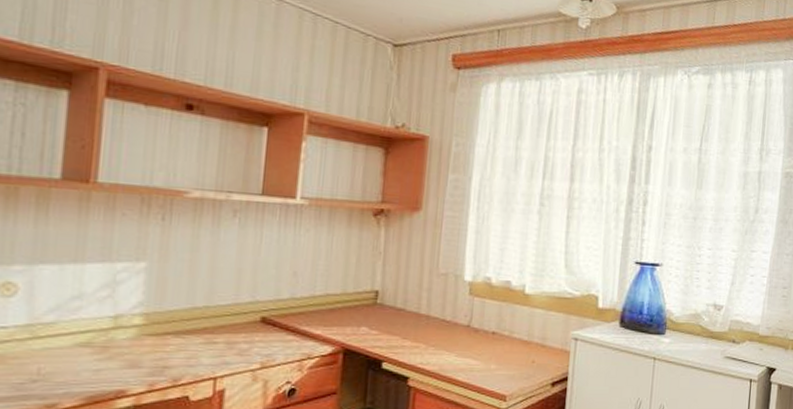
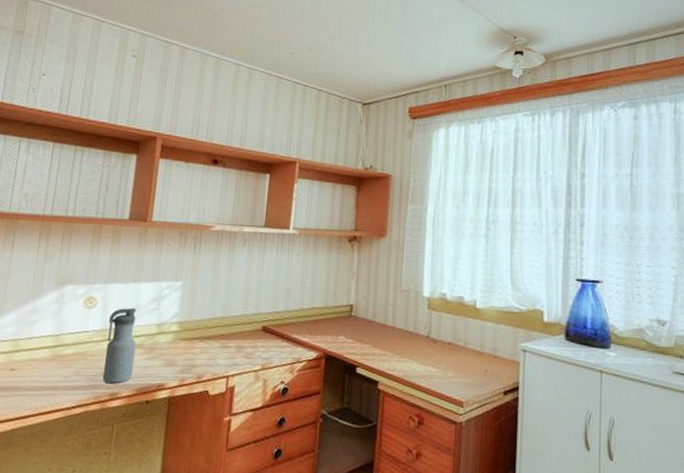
water bottle: none [33,296,82,393] -> present [103,308,137,384]

